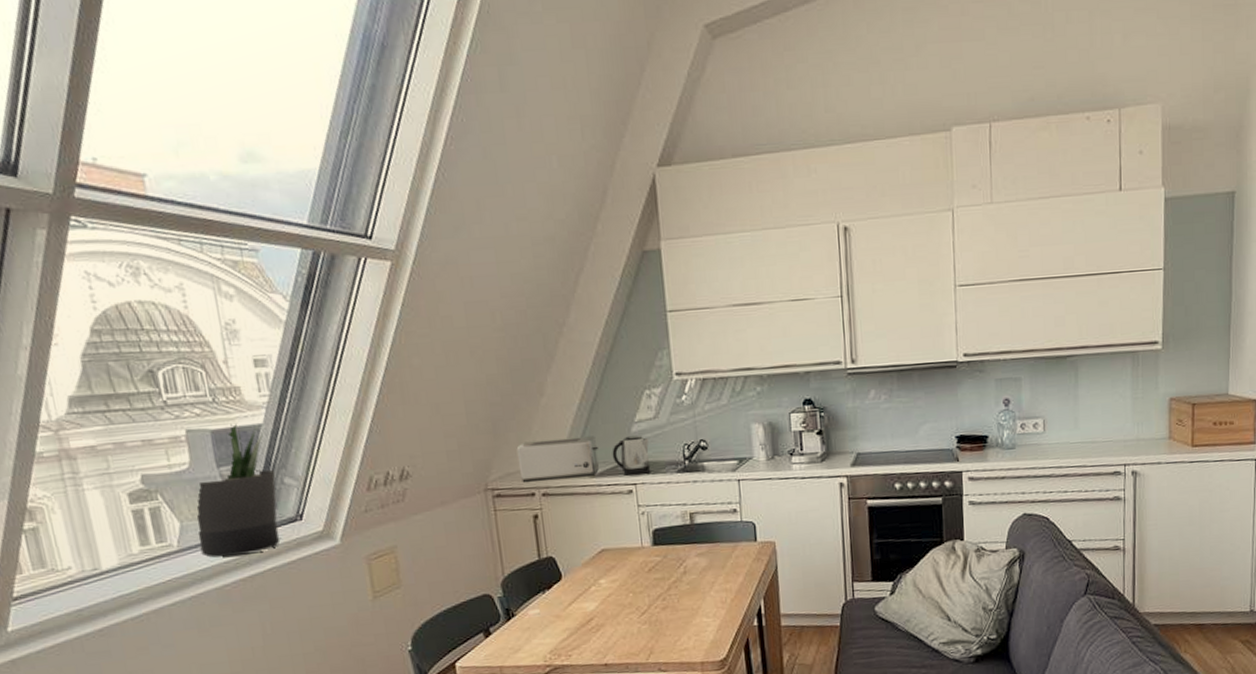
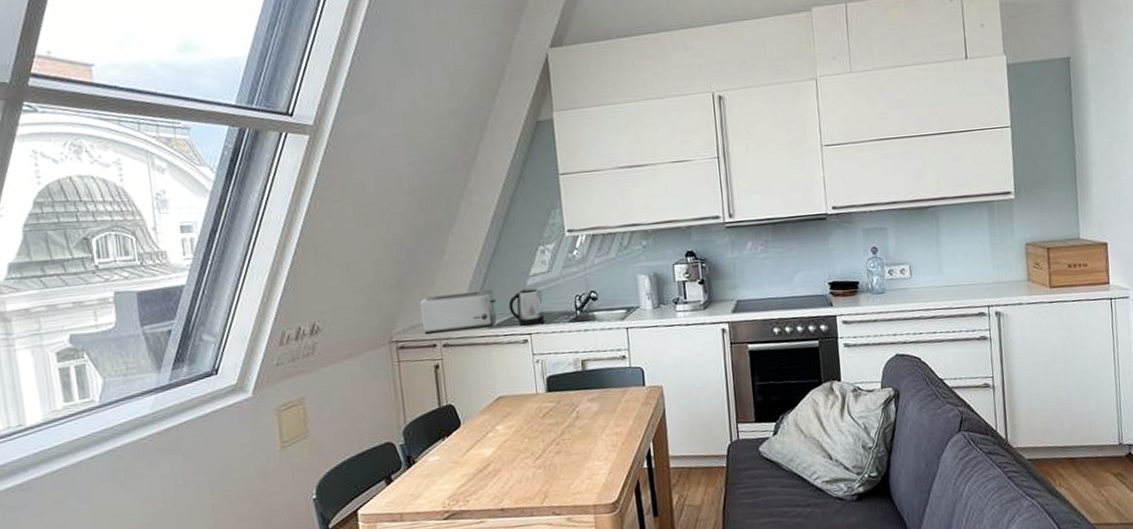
planter: present [195,423,281,558] -> none [117,285,196,413]

